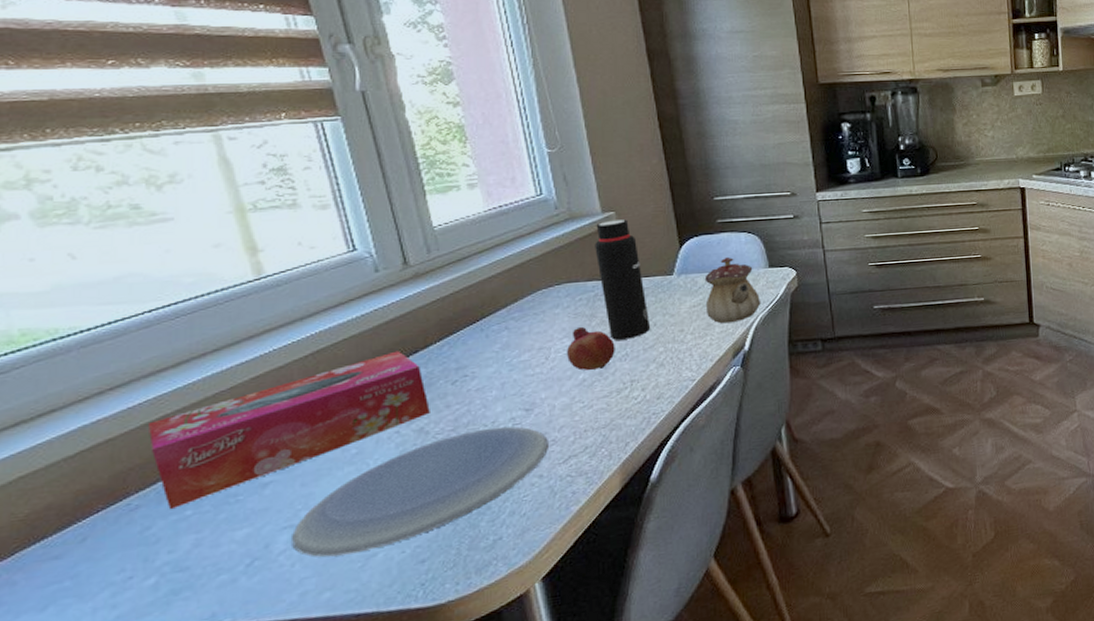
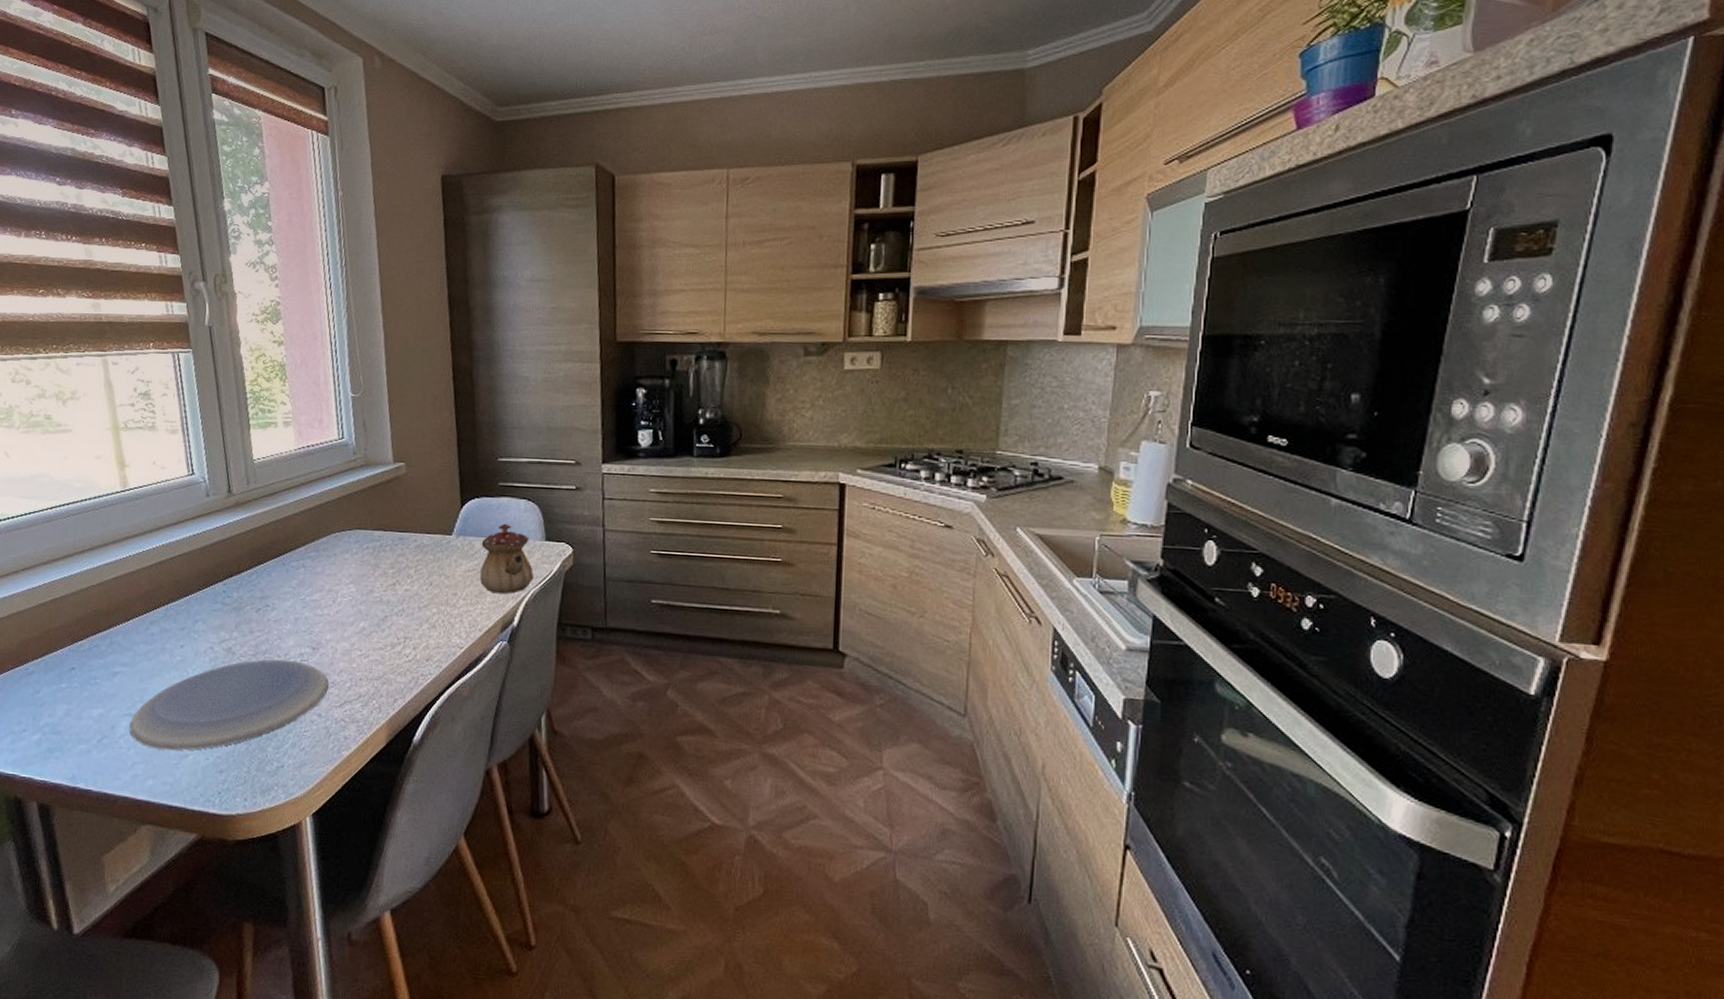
tissue box: present [147,350,430,510] -> none [43,572,238,680]
fruit: present [567,326,615,371] -> none [351,574,394,620]
water bottle: present [595,219,650,340] -> none [384,471,427,595]

